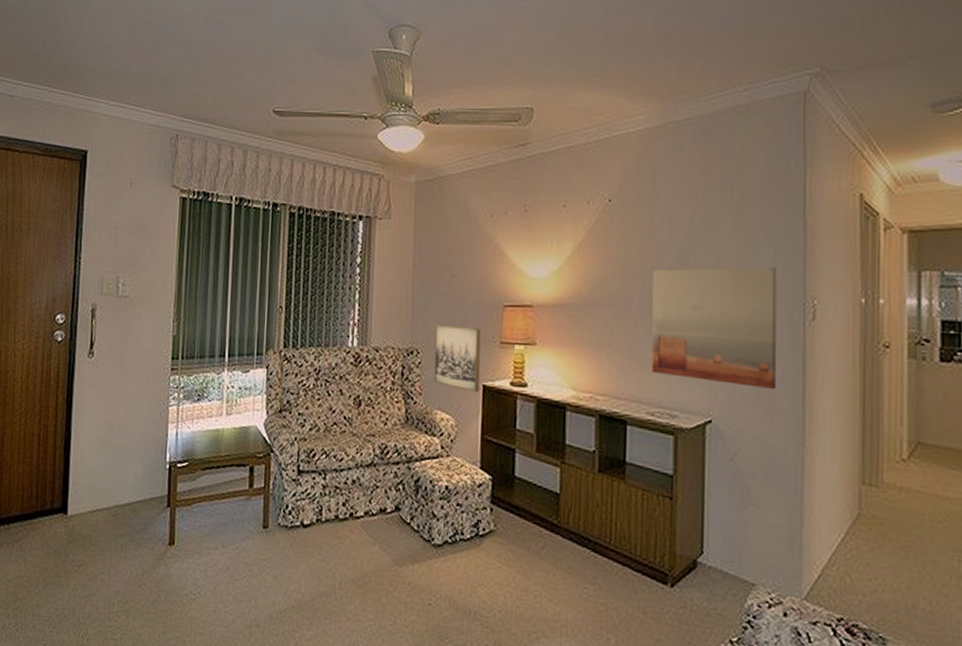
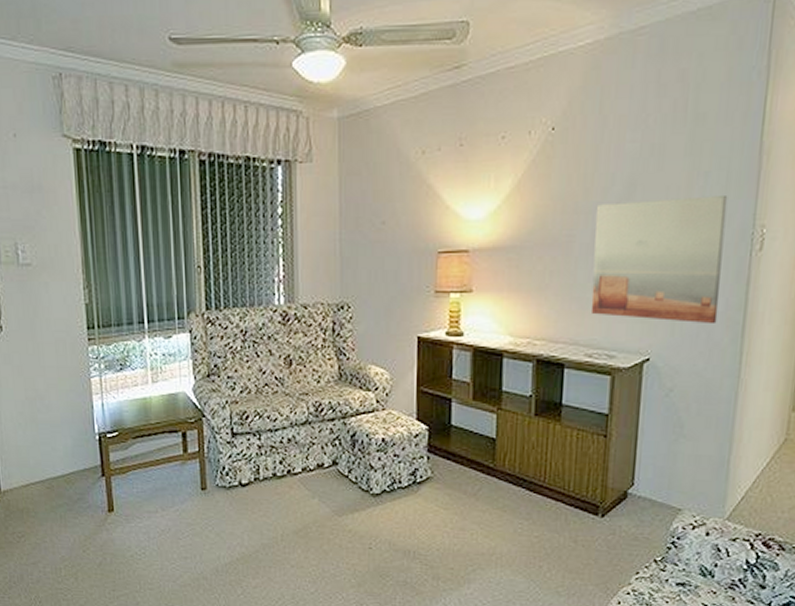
wall art: present [433,324,482,392] -> none [366,276,415,344]

